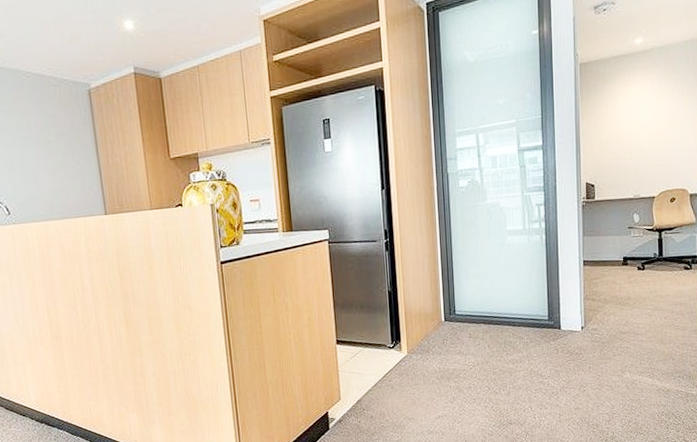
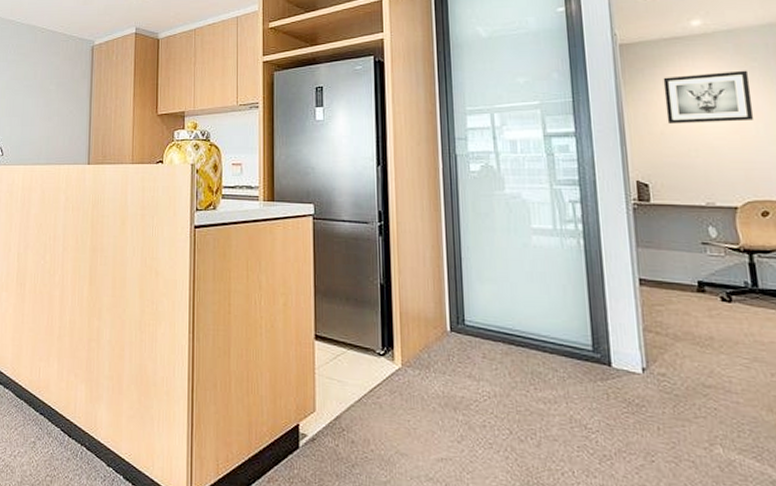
wall art: none [611,82,673,132] -> present [663,70,754,124]

